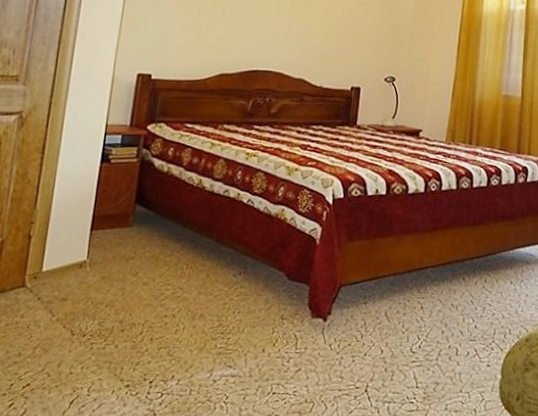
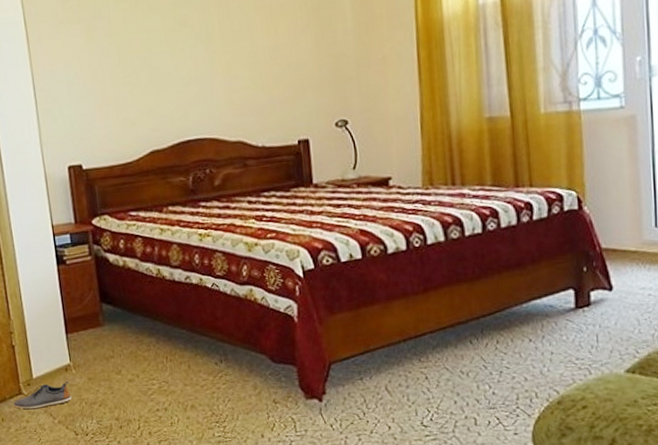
shoe: none [11,278,80,304] -> present [13,381,72,410]

